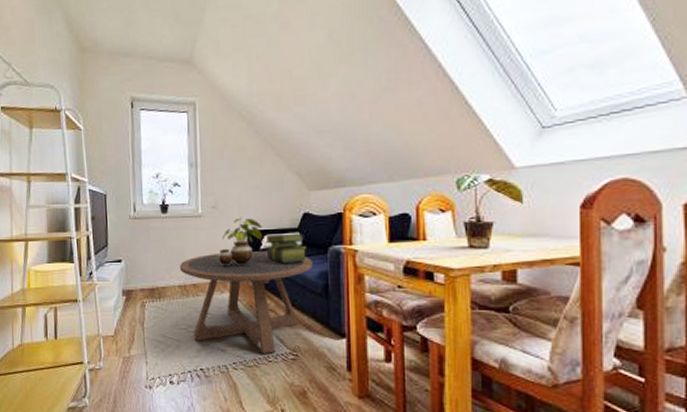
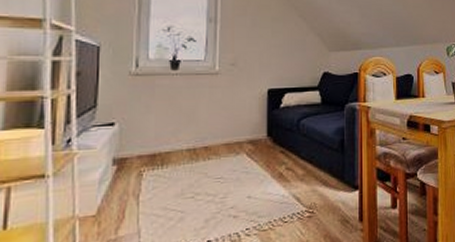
coffee table: present [180,251,313,355] -> none [190,110,330,216]
potted plant: present [217,217,262,267] -> none [234,75,283,126]
stack of books: present [265,233,308,263] -> none [286,91,326,121]

